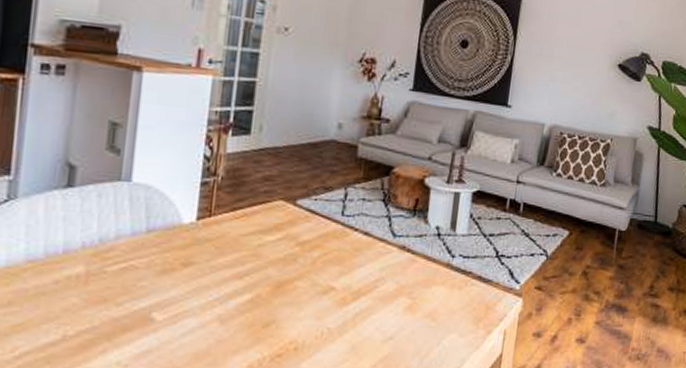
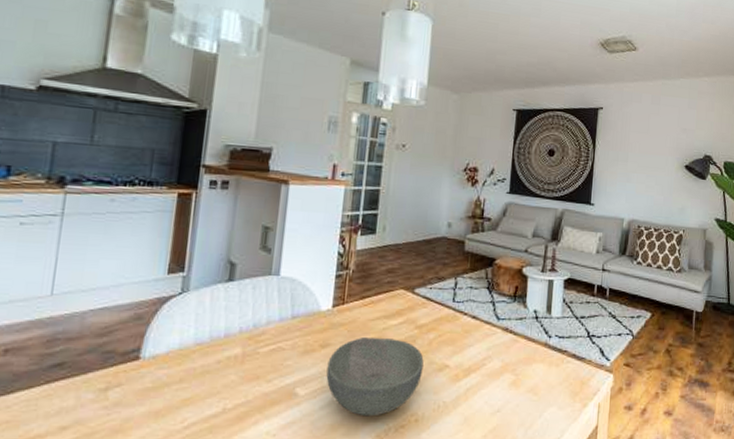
bowl: none [189,254,306,345] -> present [326,336,424,417]

